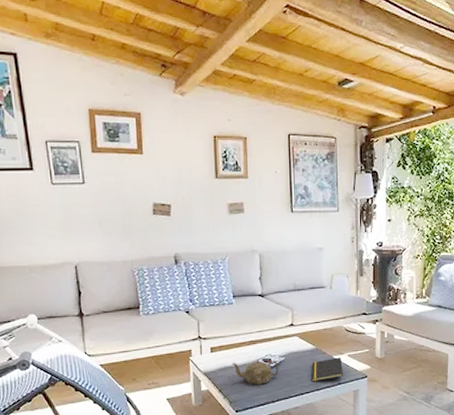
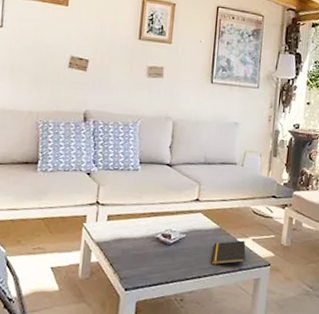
teapot: present [232,359,279,385] -> none [128,233,178,262]

